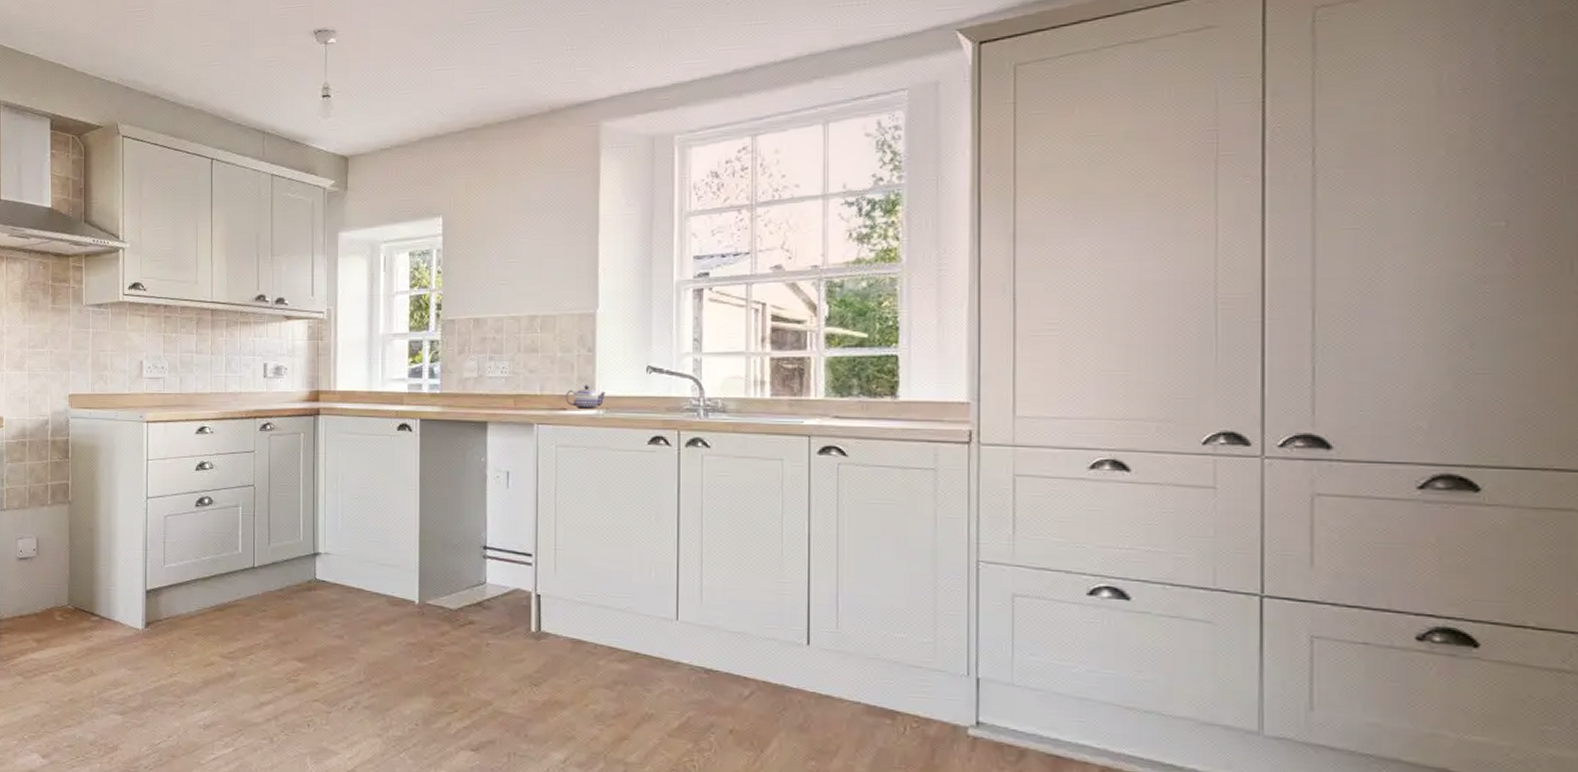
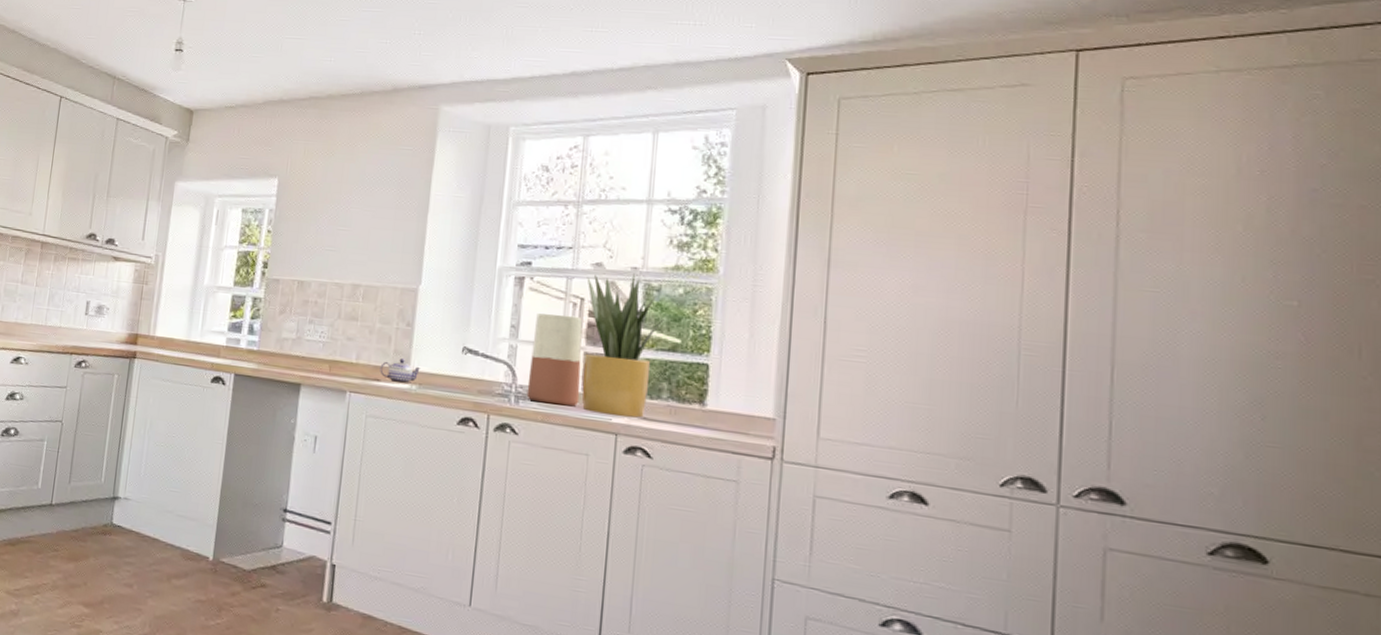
vase: none [715,322,769,413] -> present [526,313,583,406]
planter: none [767,271,851,418] -> present [581,273,666,418]

